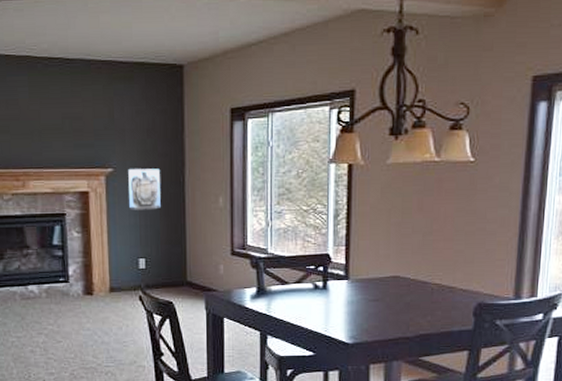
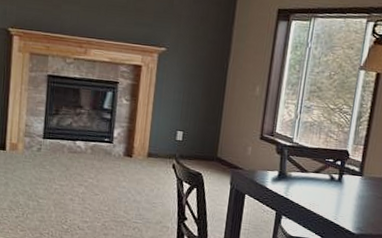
wall sculpture: present [128,168,161,210] -> none [176,51,207,90]

